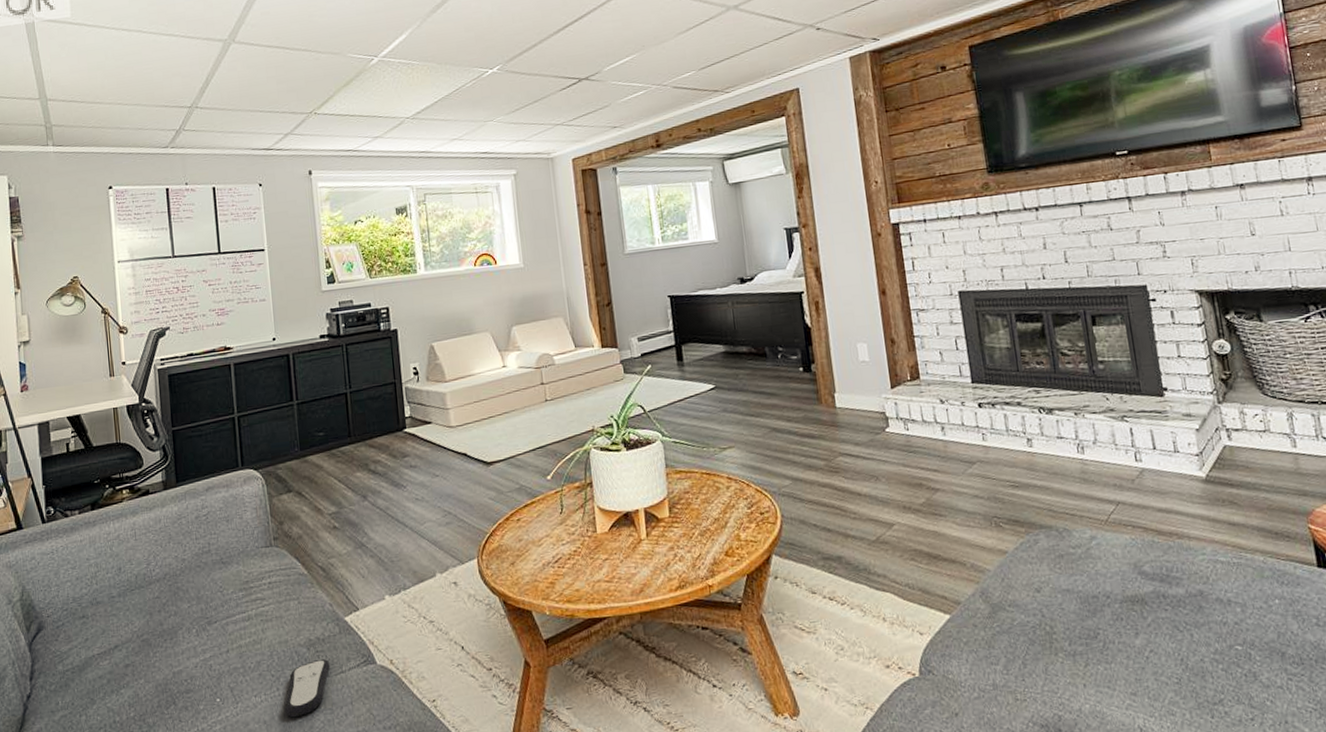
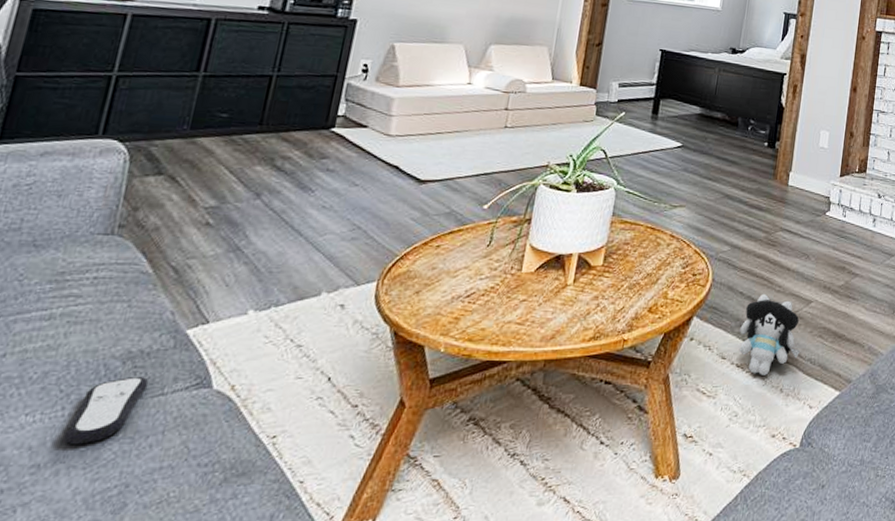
plush toy: none [823,522,895,606] -> present [739,293,801,375]

